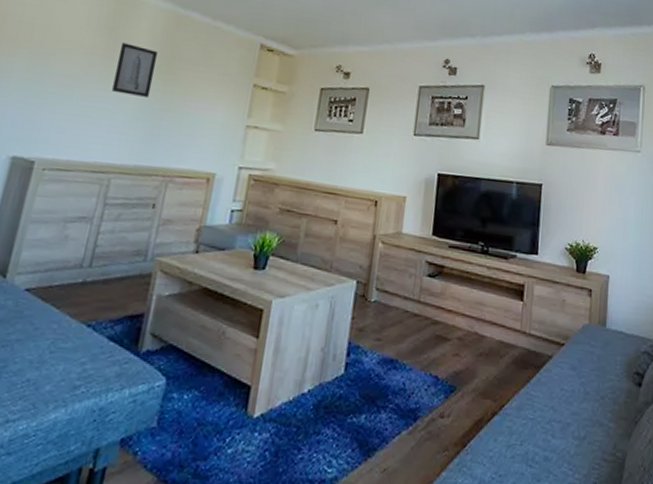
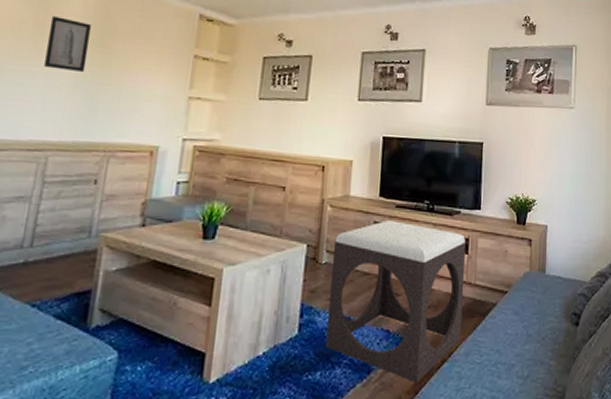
footstool: none [371,260,521,436] -> present [325,220,466,383]

